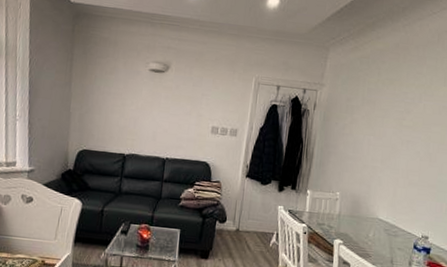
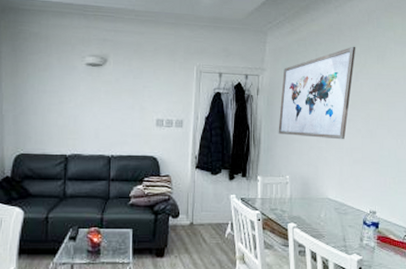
wall art: none [332,66,423,161] -> present [278,46,356,140]

